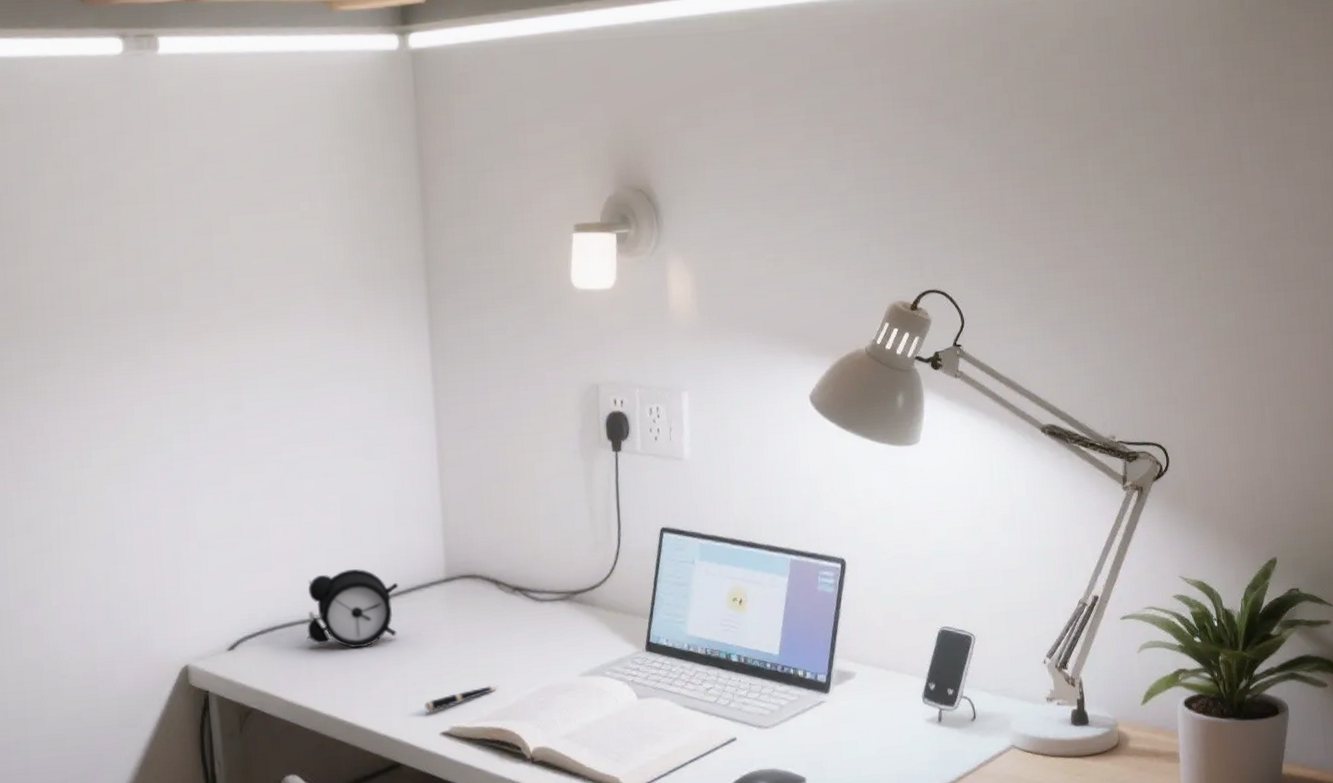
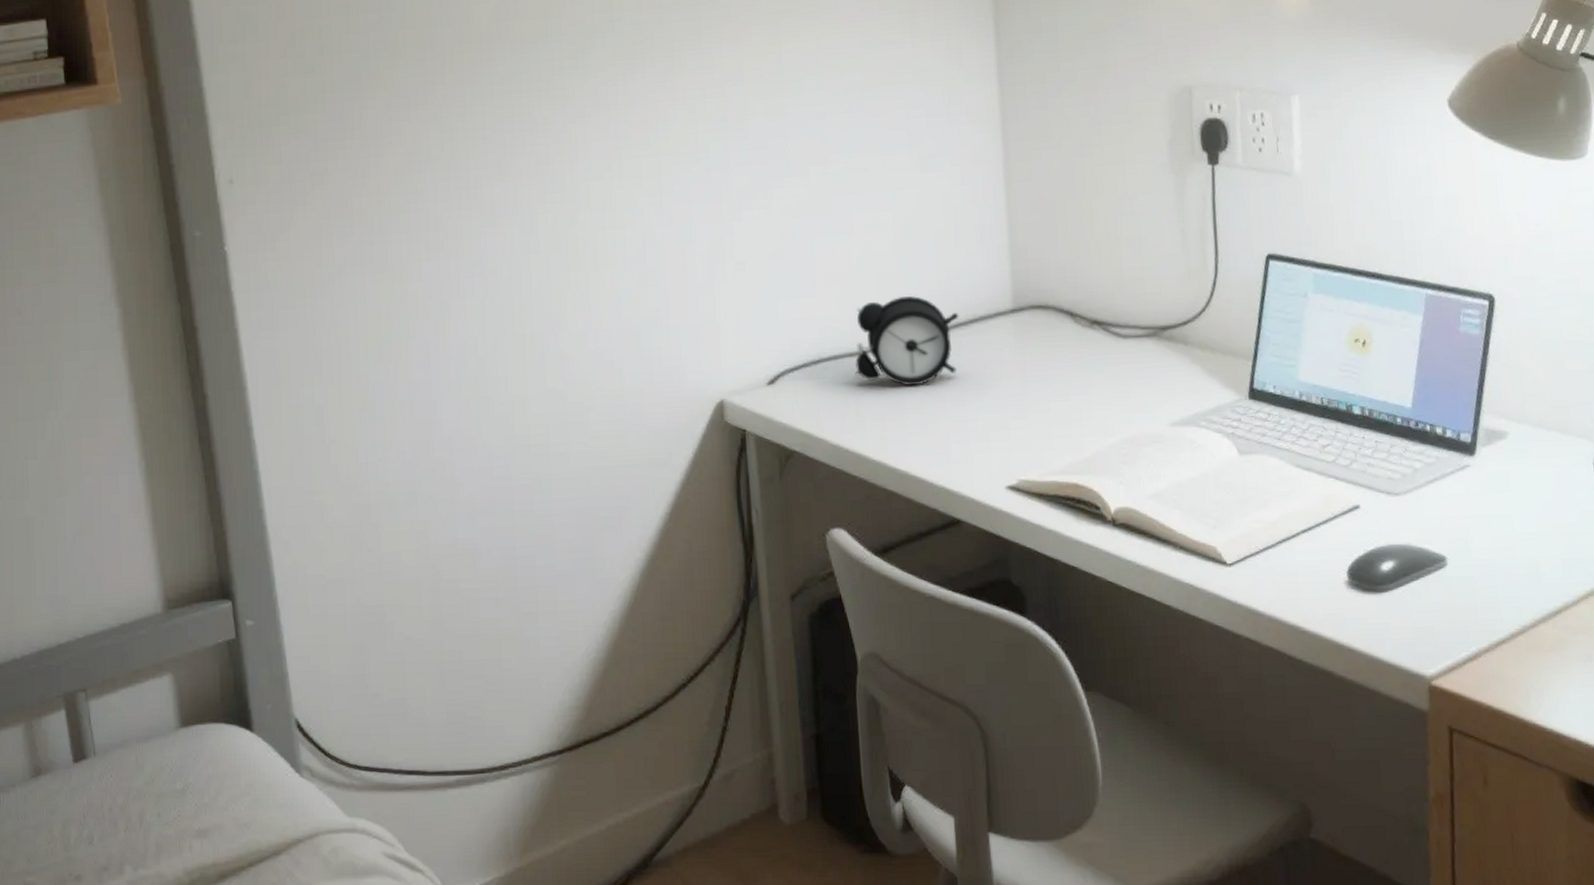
pen: present [425,685,499,712] -> none [988,433,1074,463]

